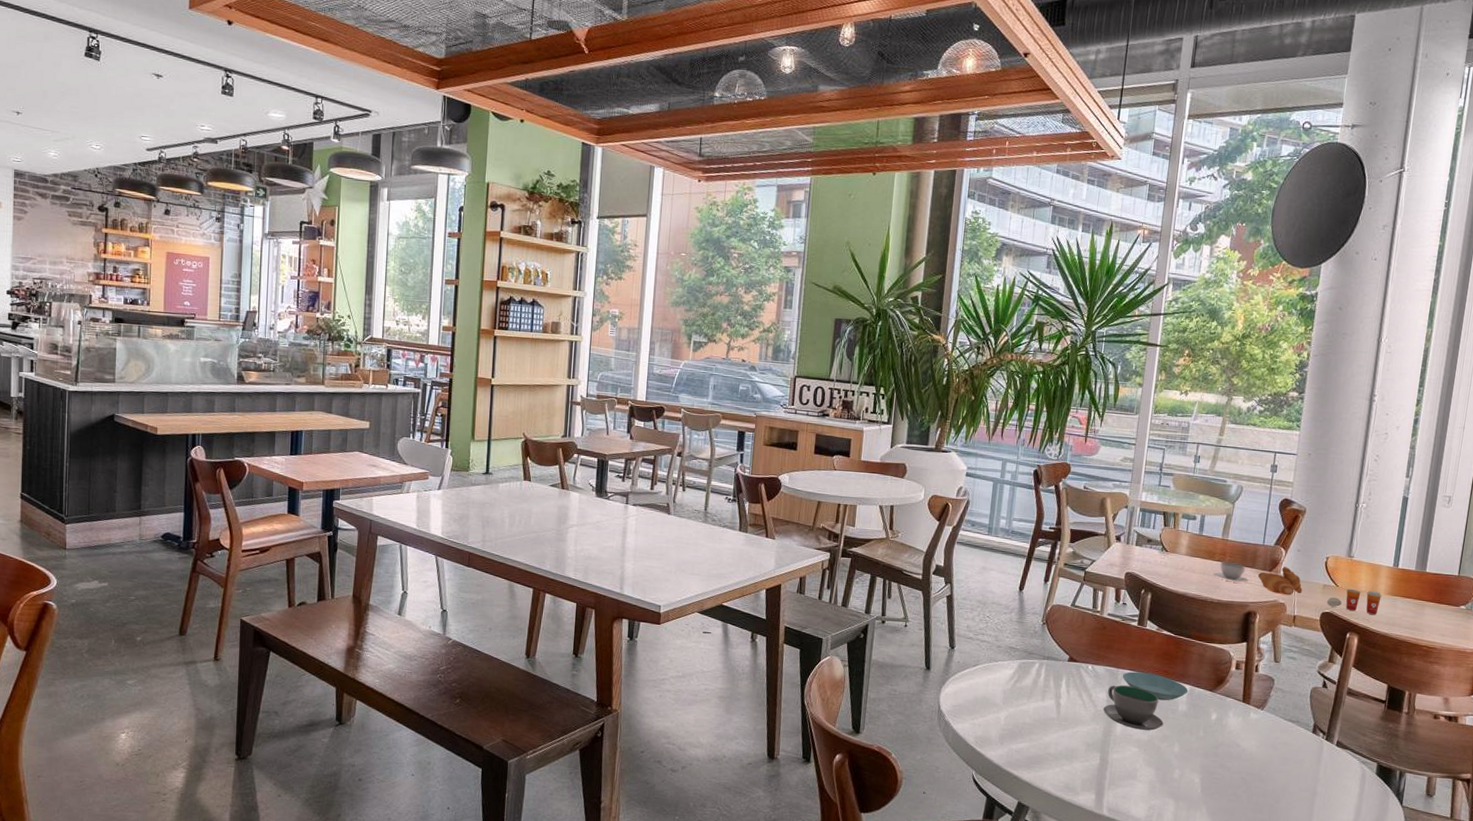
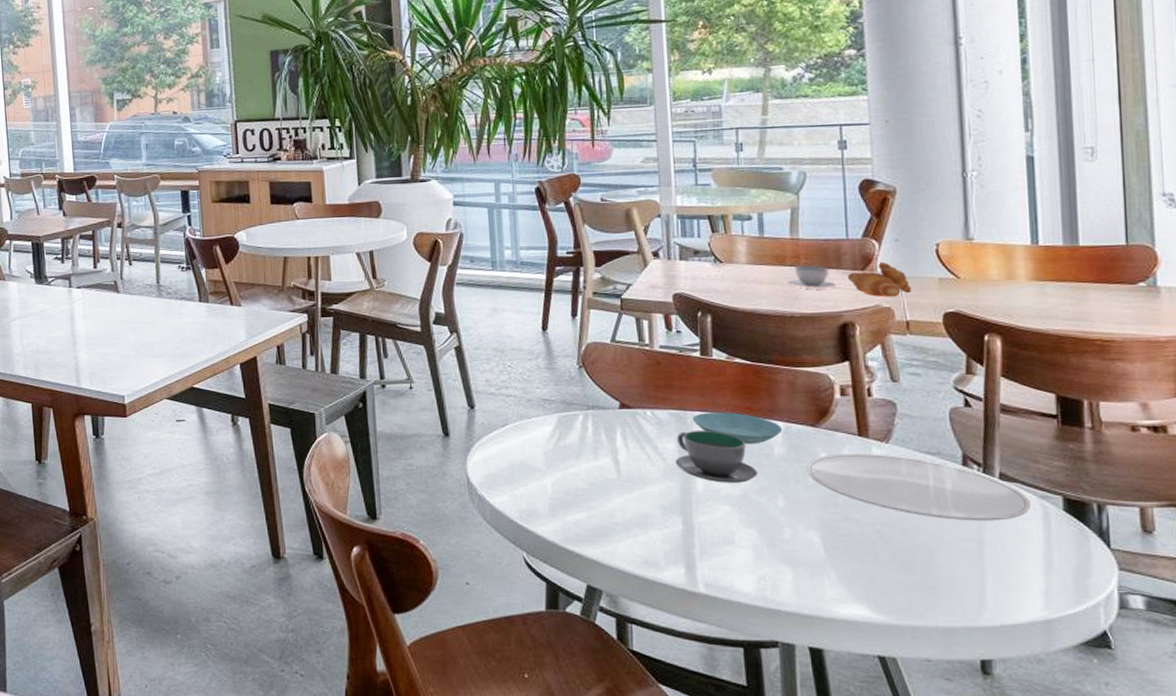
plate: none [1199,714,1355,778] -> present [806,453,1032,521]
beverage cup: present [1326,588,1382,616] -> none [947,277,1023,309]

